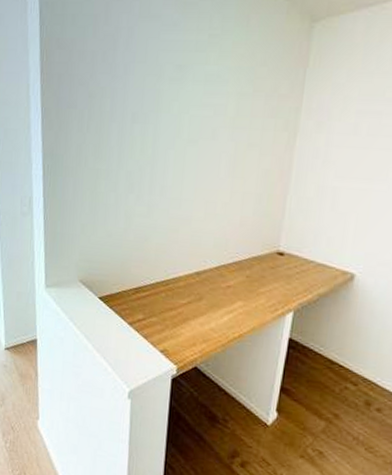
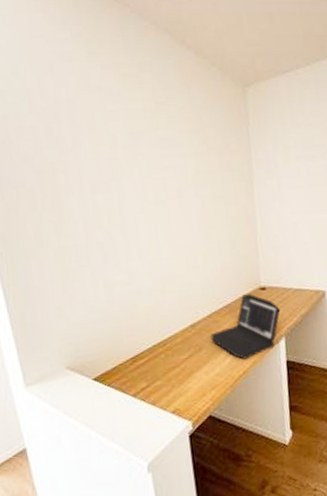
laptop: none [213,255,295,323] -> present [210,293,281,359]

